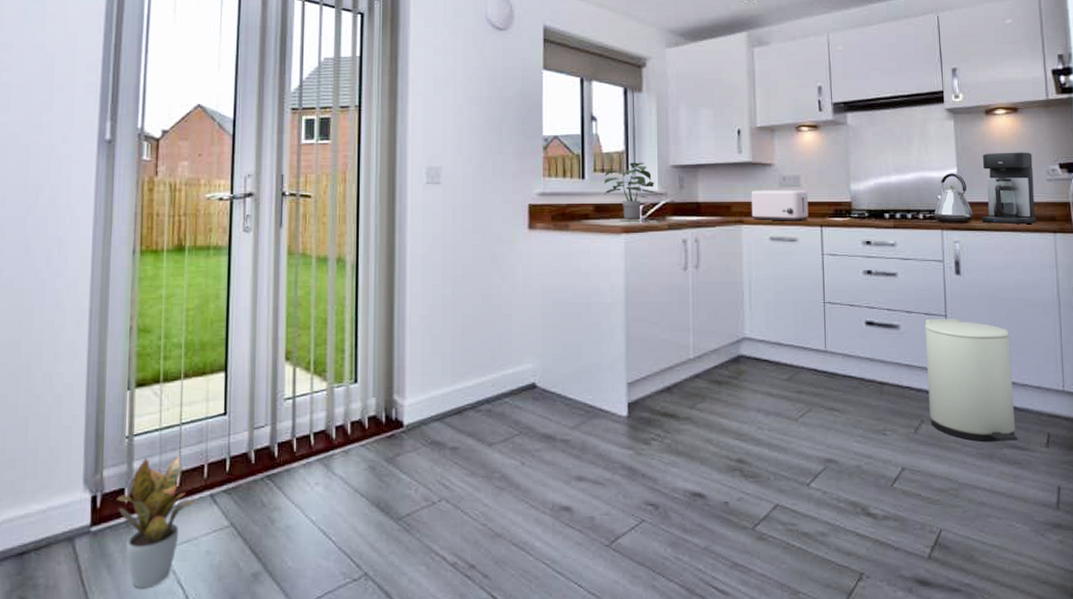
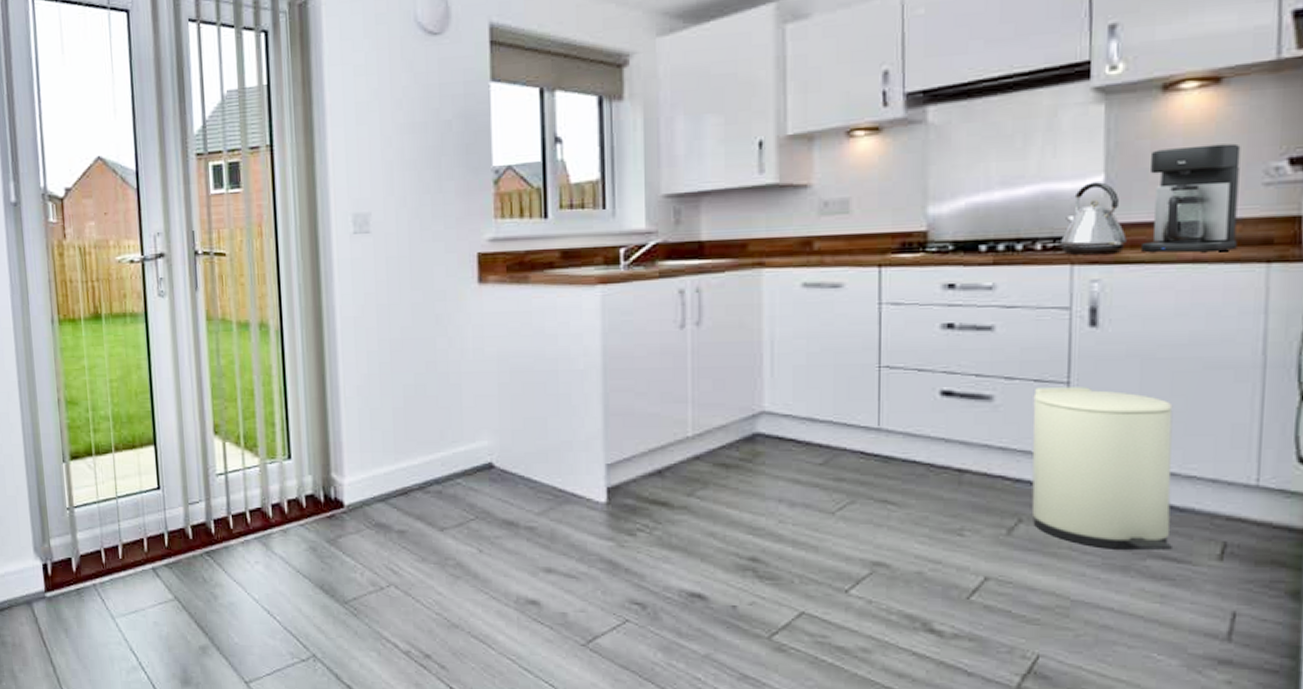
potted plant: present [117,456,196,589] -> none [66,529,140,653]
potted plant: present [603,162,659,219] -> none [572,193,647,267]
toaster: present [751,190,809,221] -> none [776,218,861,262]

